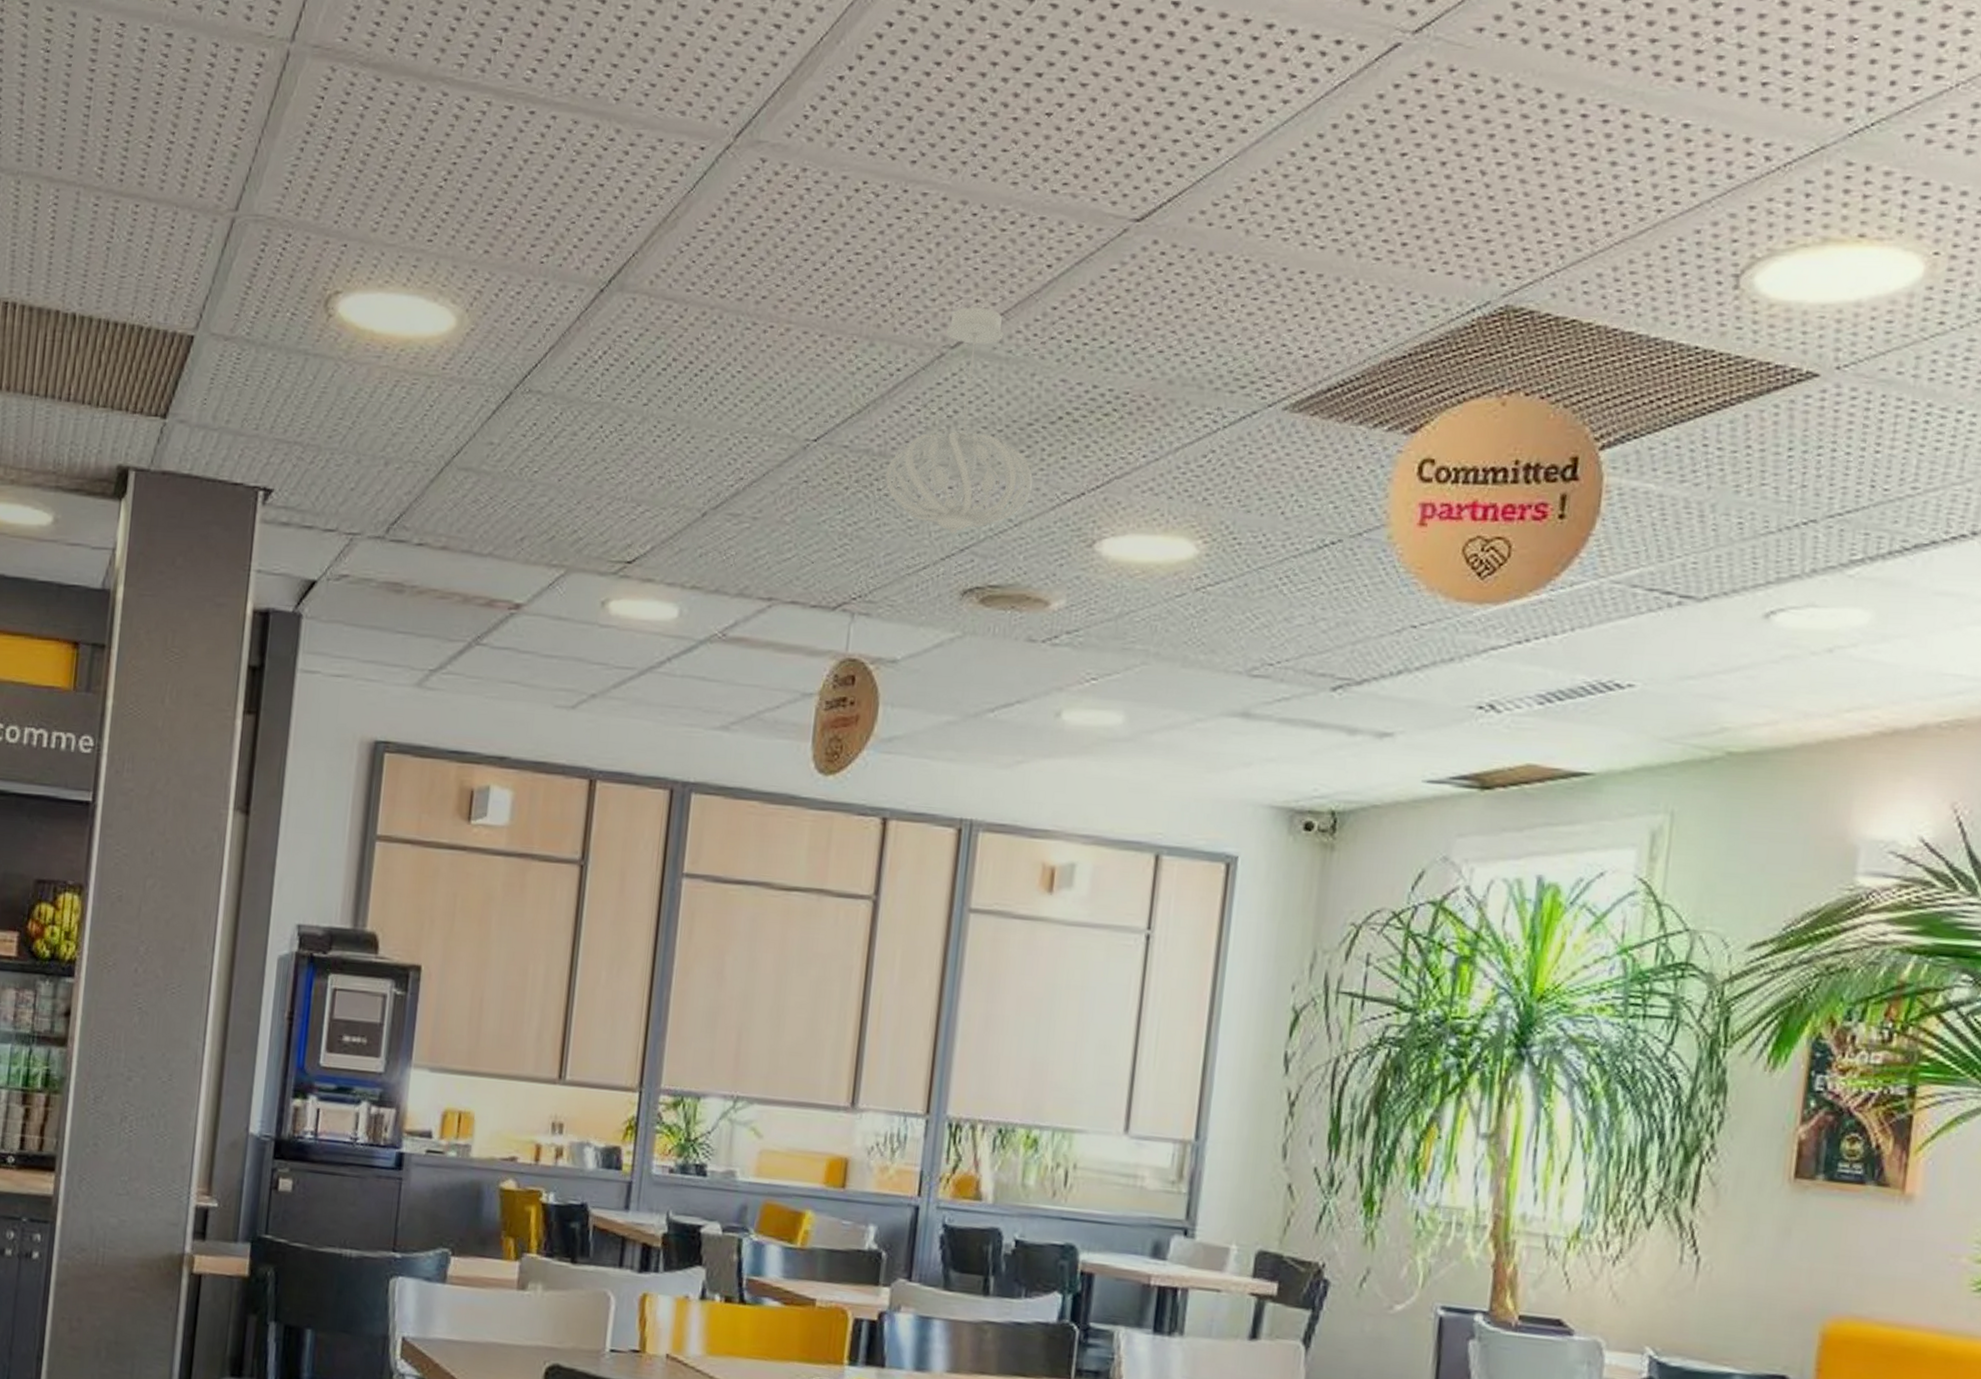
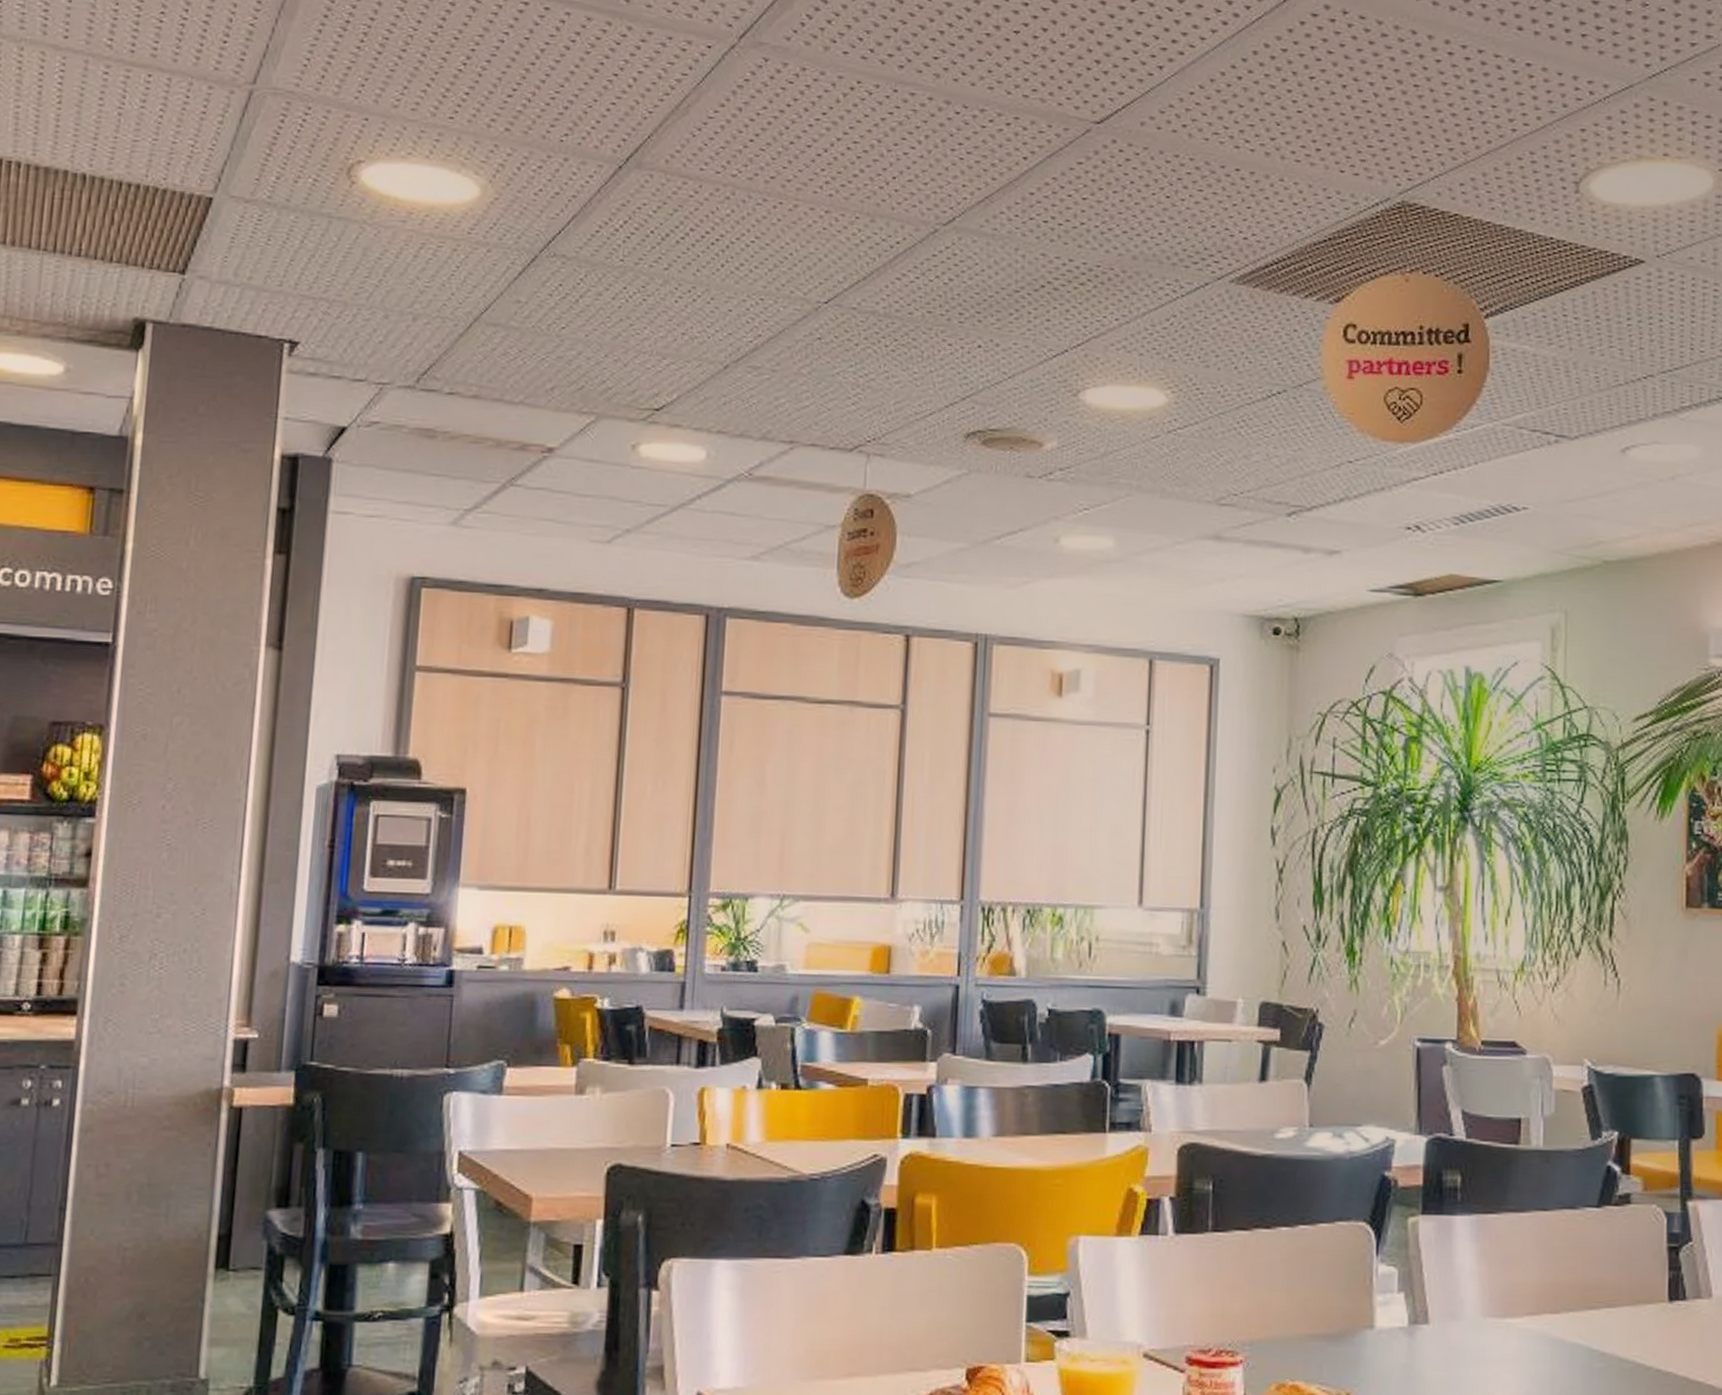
pendant light: present [885,307,1033,534] -> none [891,190,1023,385]

